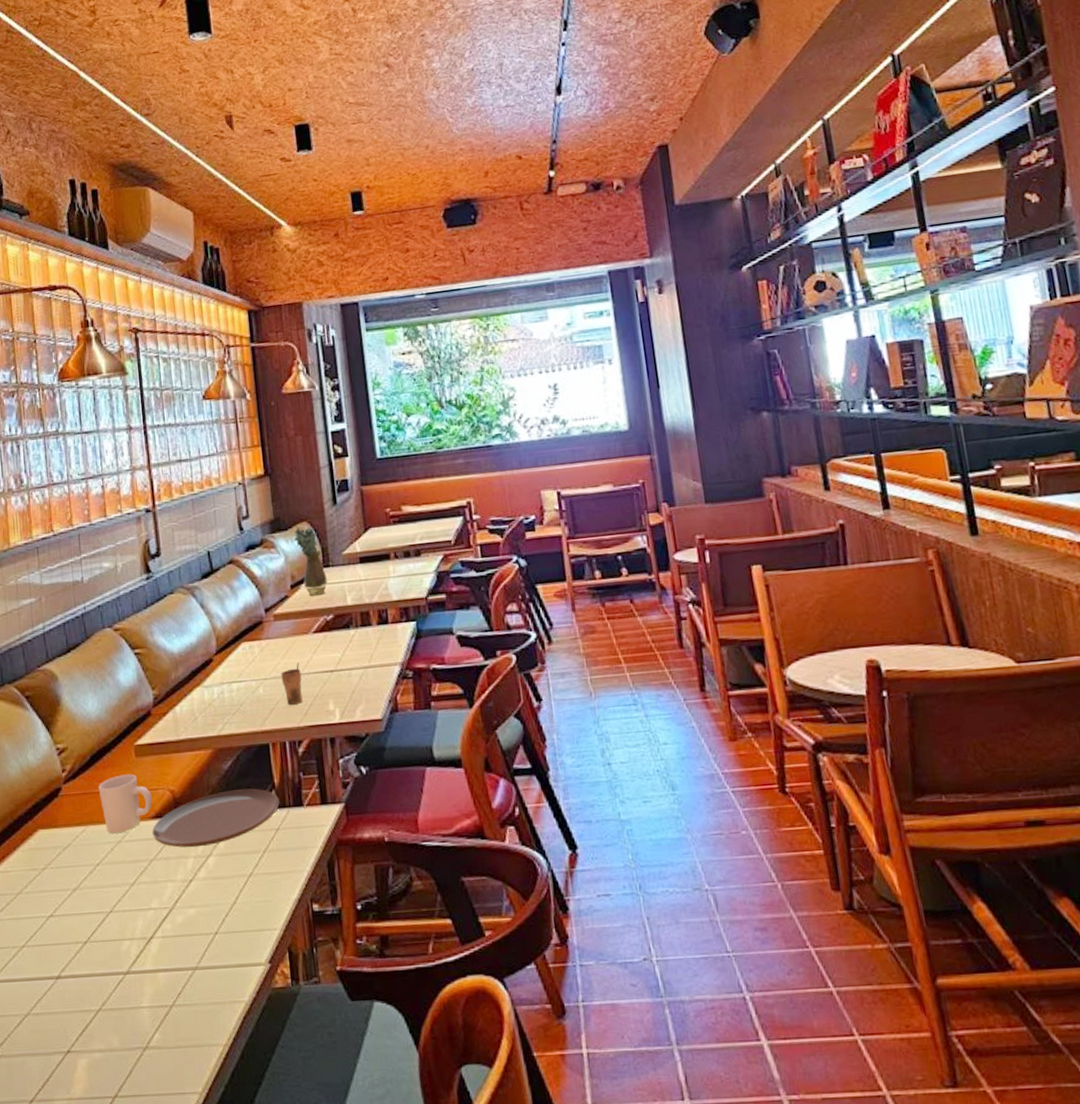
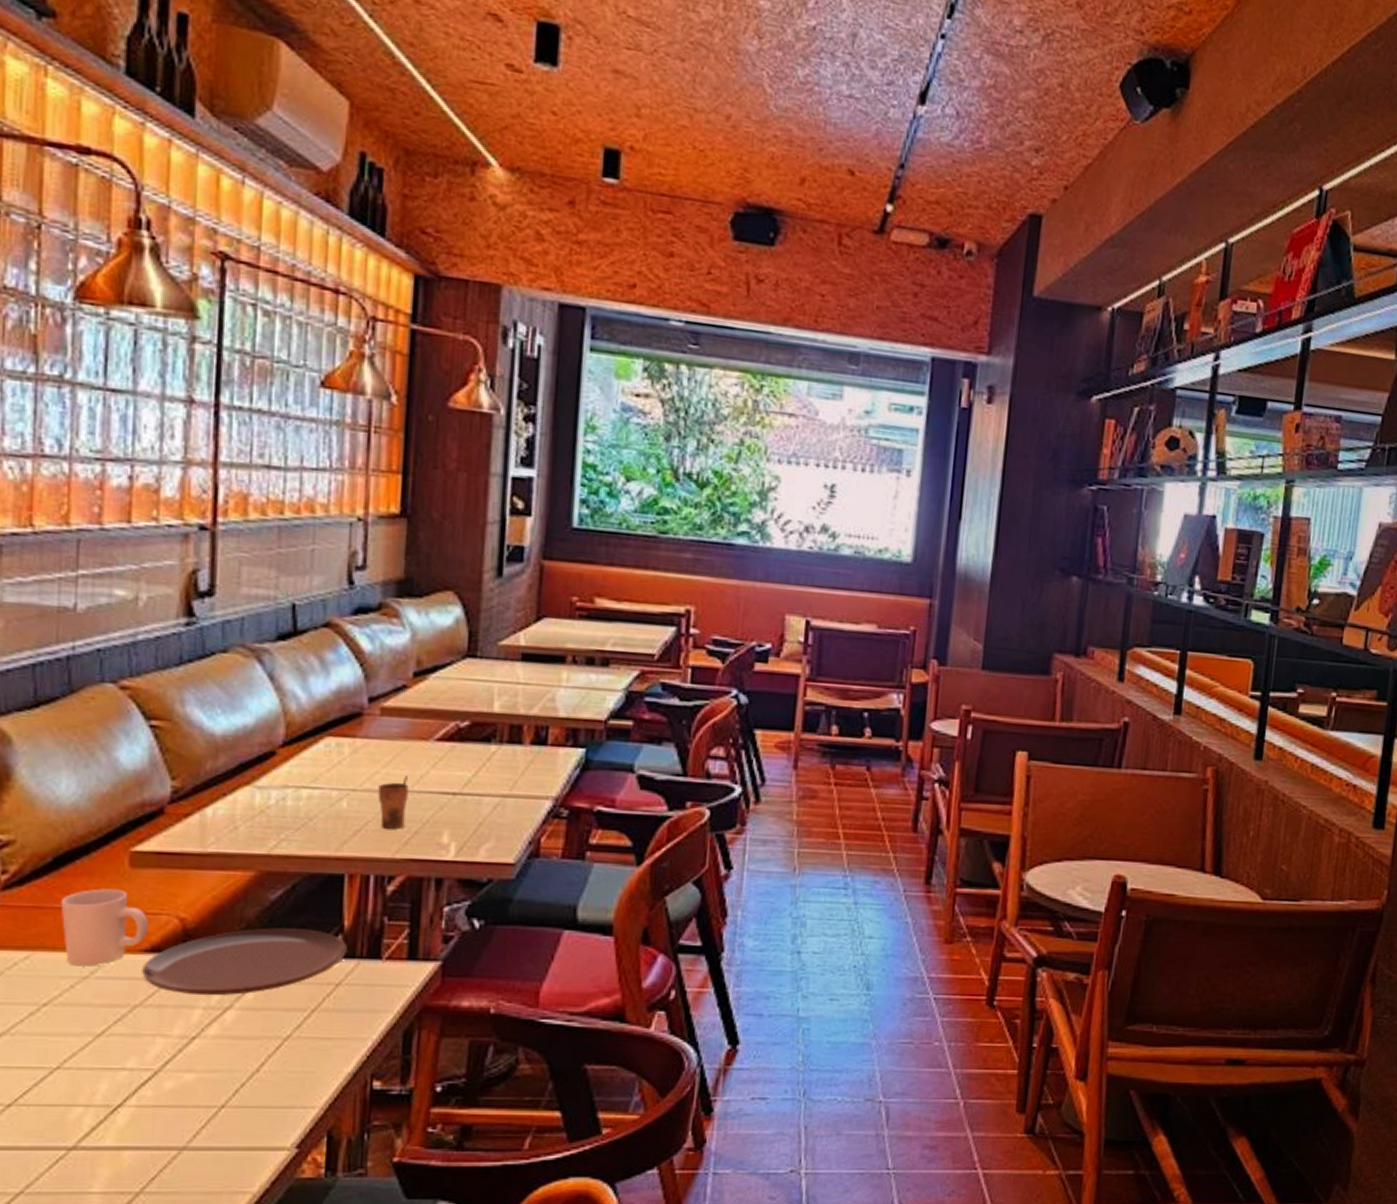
vase: present [294,525,328,596] -> none [430,593,470,693]

